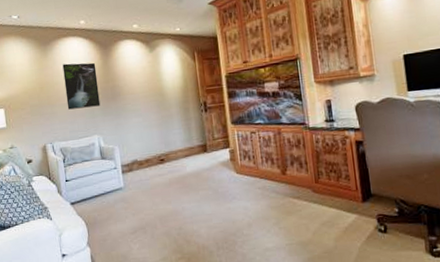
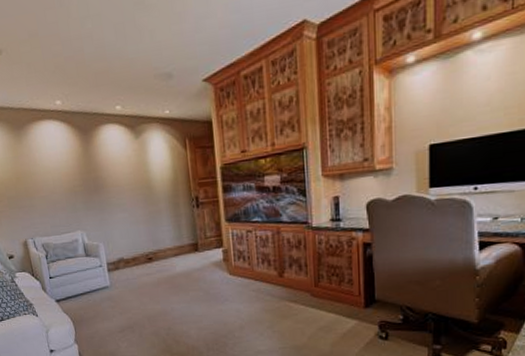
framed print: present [62,62,101,110] -> none [39,150,83,203]

